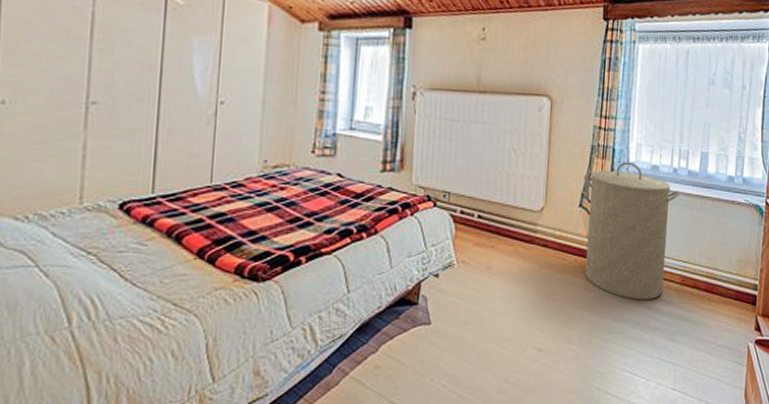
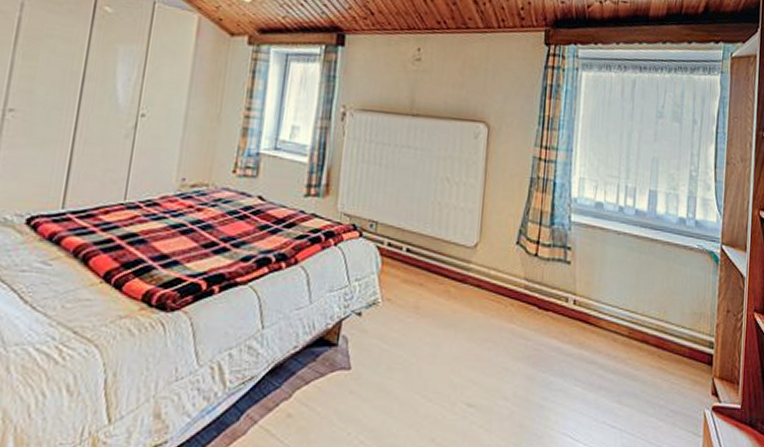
laundry hamper: present [583,162,681,301] -> none [521,197,627,354]

